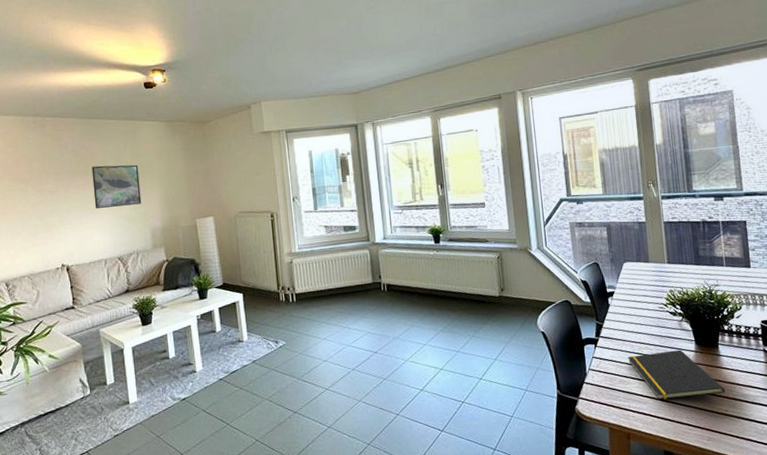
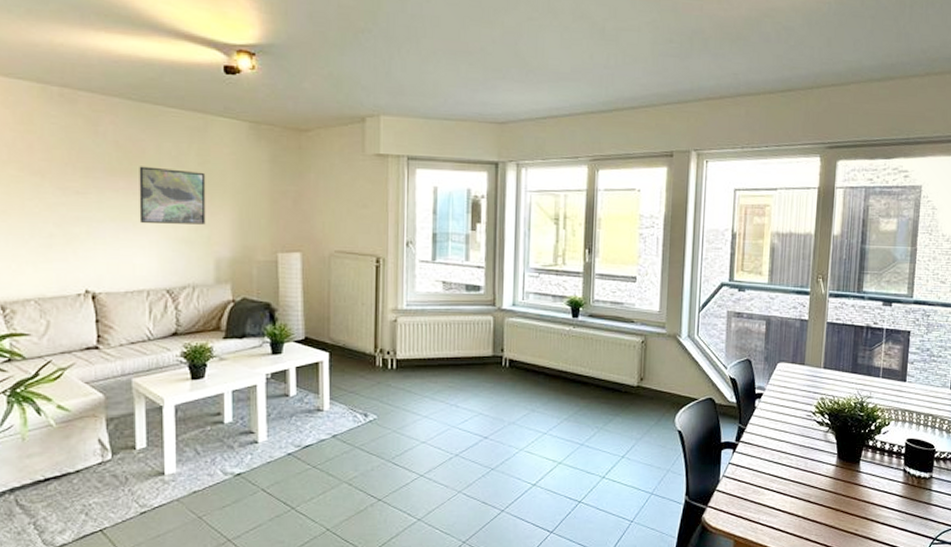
notepad: present [627,349,725,400] -> none [765,462,859,515]

